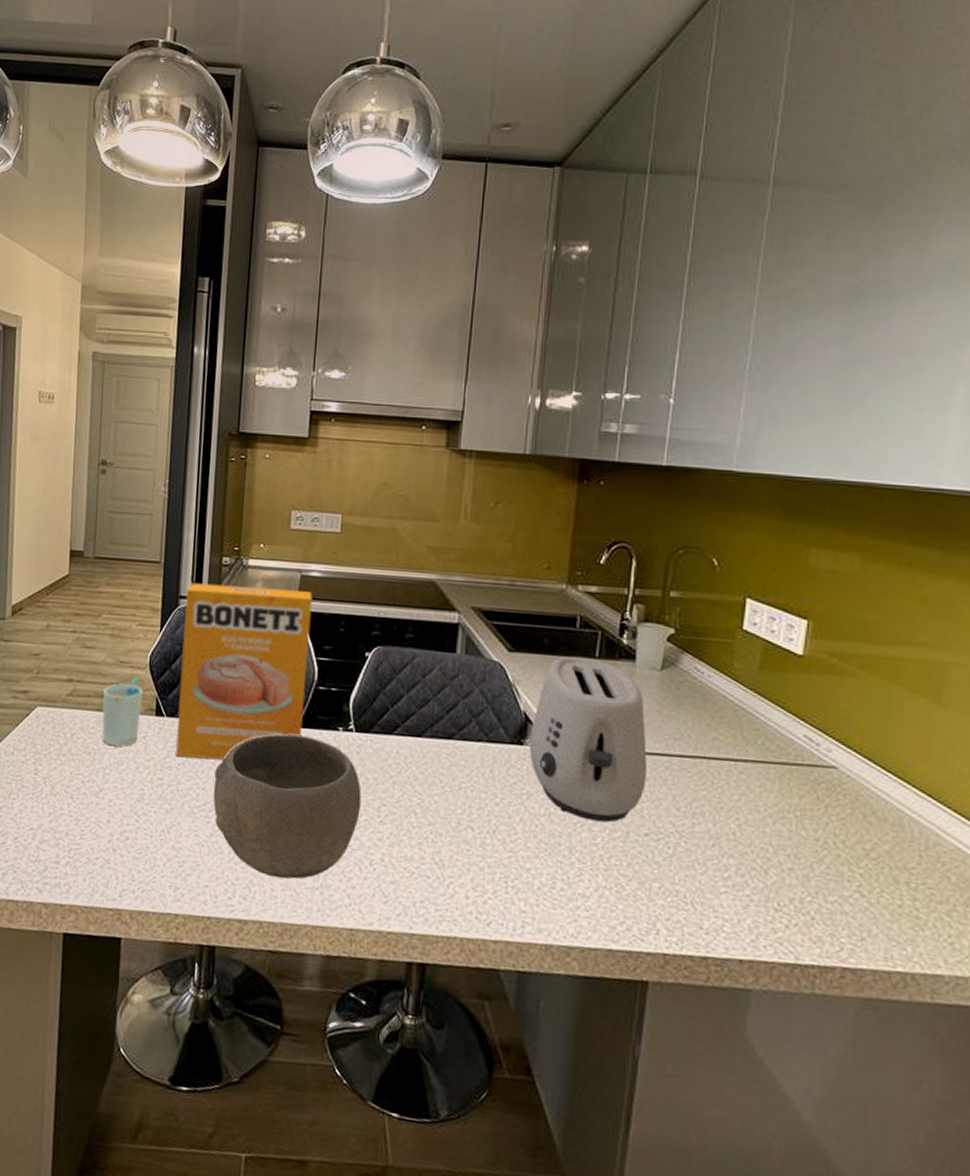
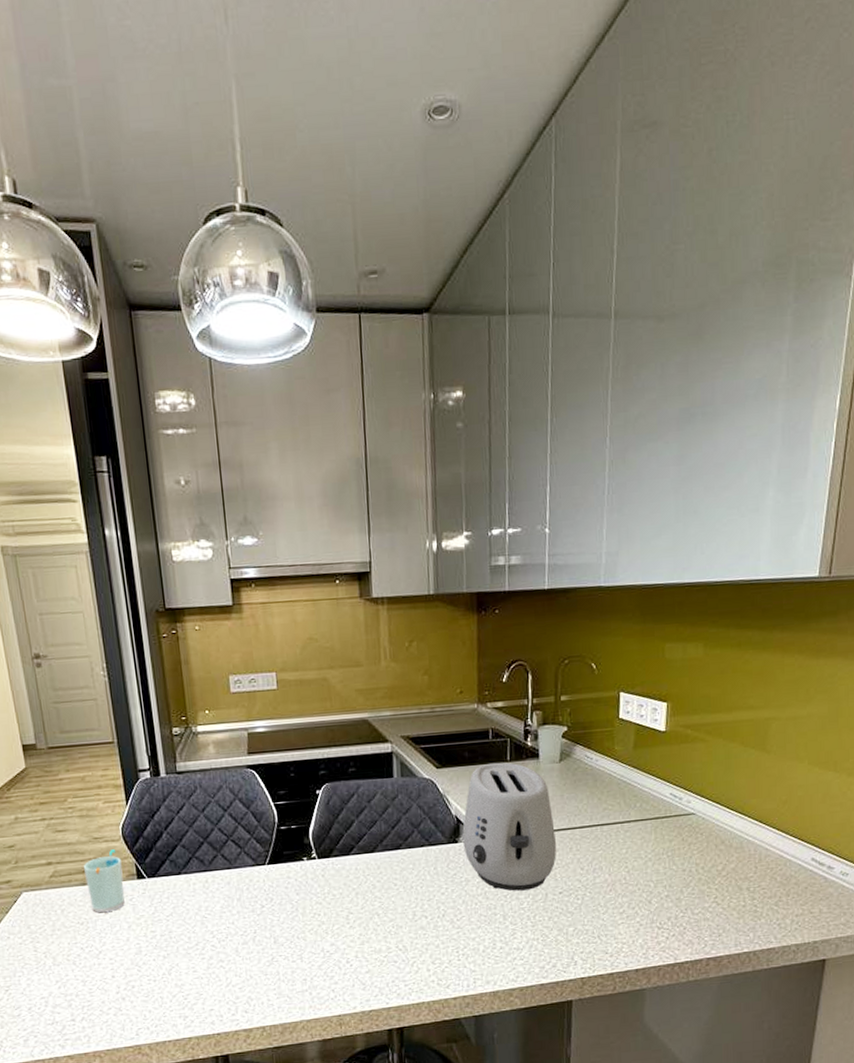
box: present [176,582,313,760] -> none [143,746,272,910]
bowl: present [213,733,362,879] -> none [201,870,333,990]

